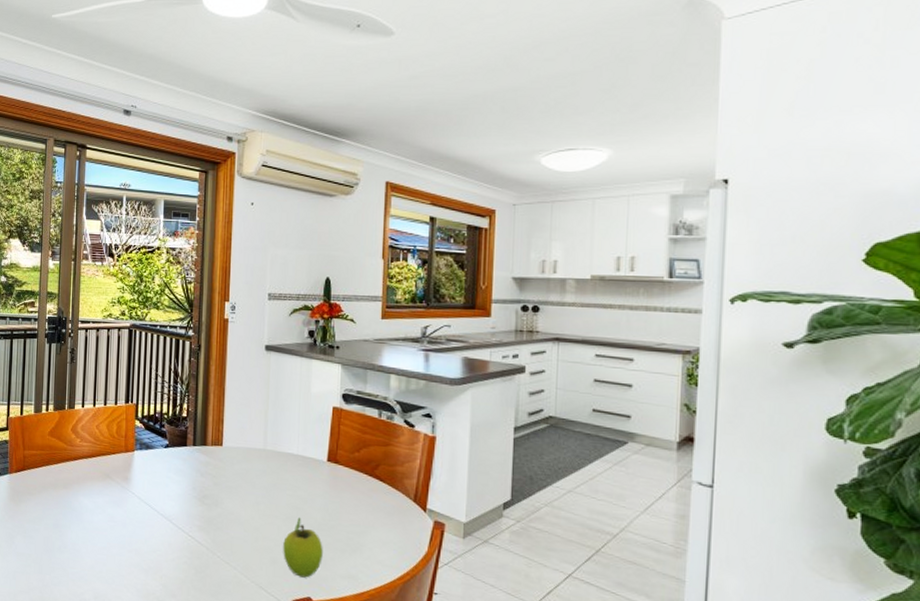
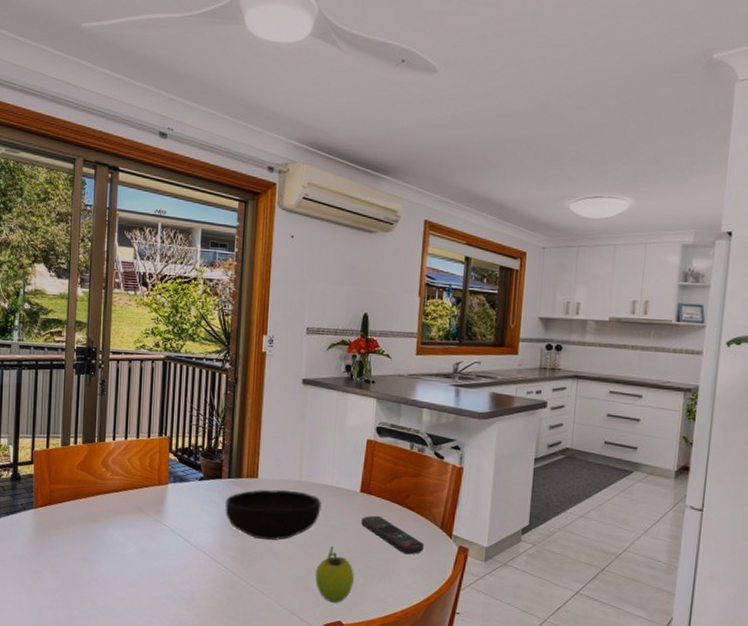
bowl: none [190,457,289,511] -> present [225,489,323,541]
remote control: none [329,486,397,529] -> present [361,515,425,555]

